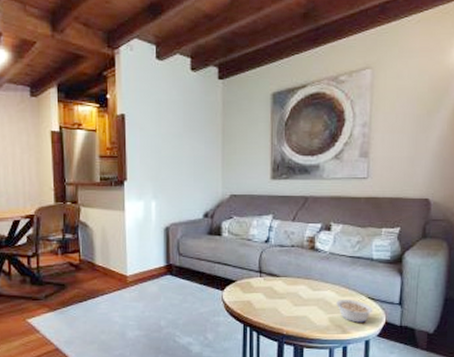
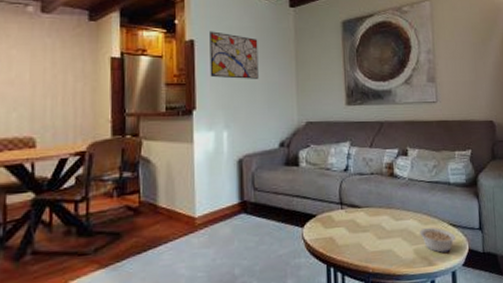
wall art: none [139,105,186,152] -> present [210,31,259,79]

